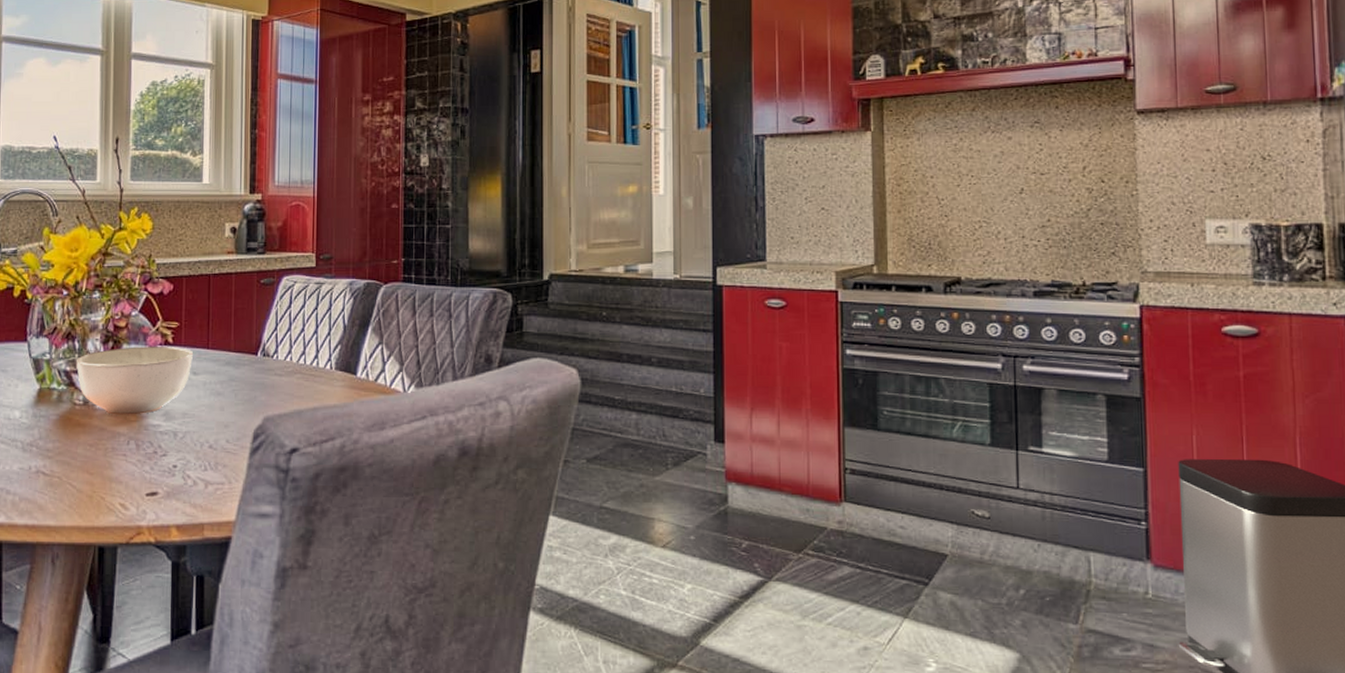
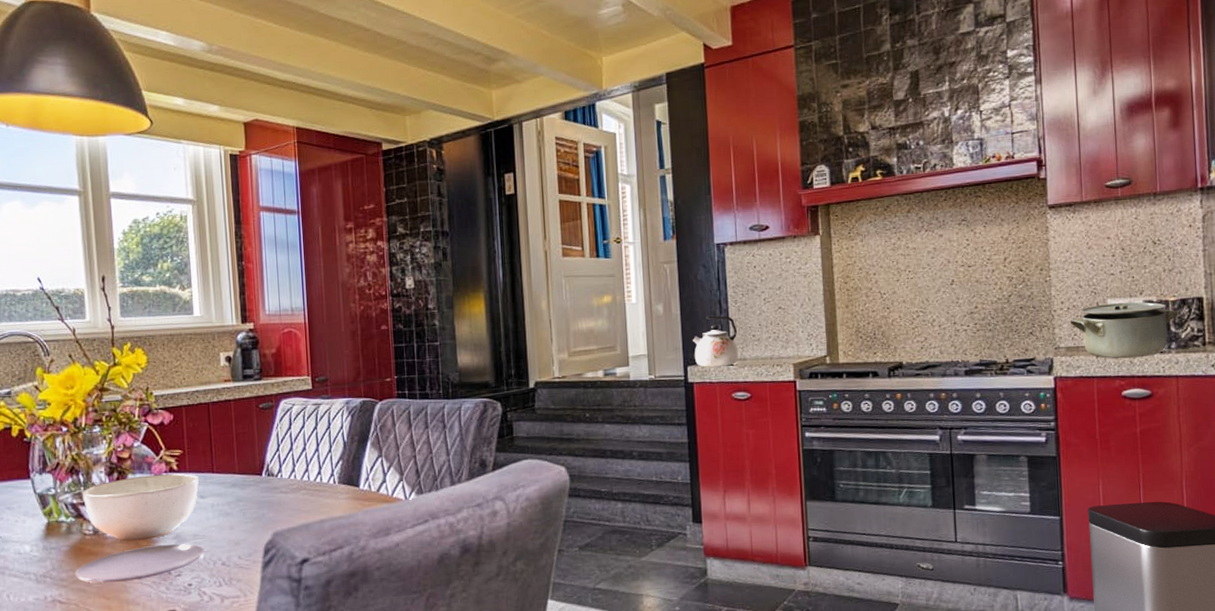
plate: none [61,422,193,457] -> present [75,544,205,583]
kettle: none [724,213,775,271] -> present [693,315,739,368]
saucepan: none [1159,224,1292,290] -> present [1069,302,1178,359]

